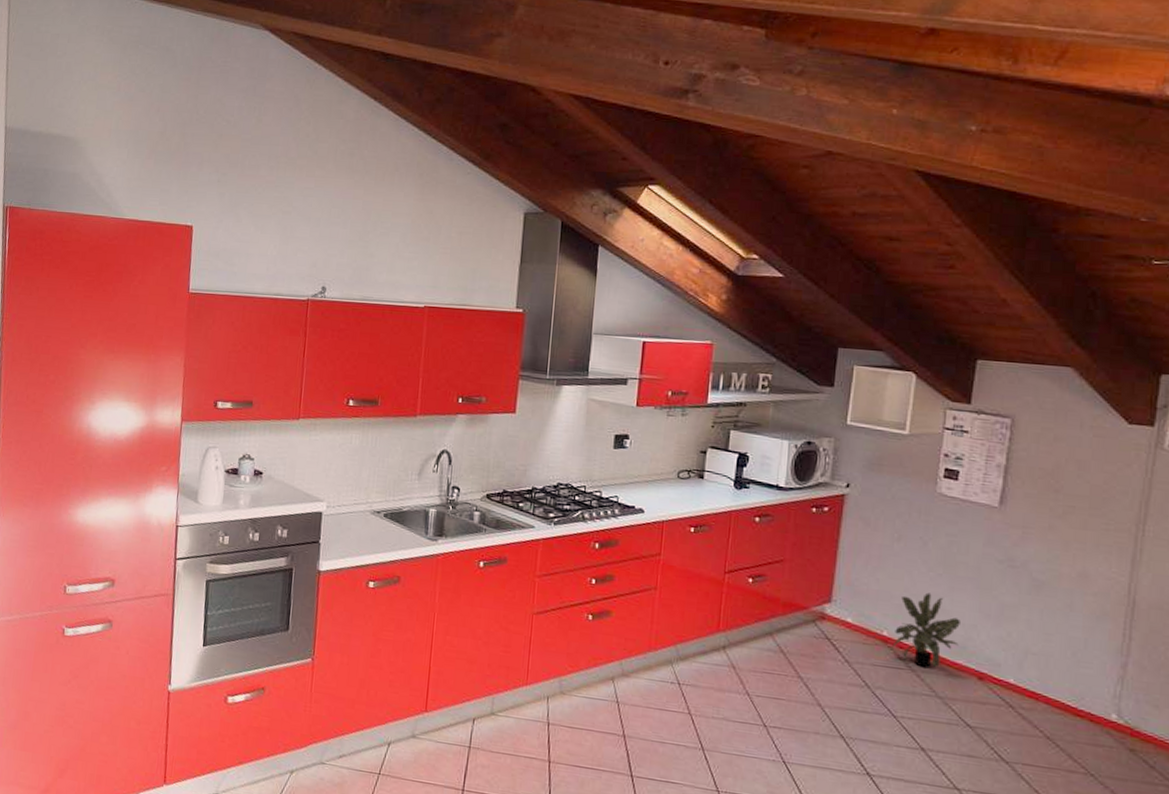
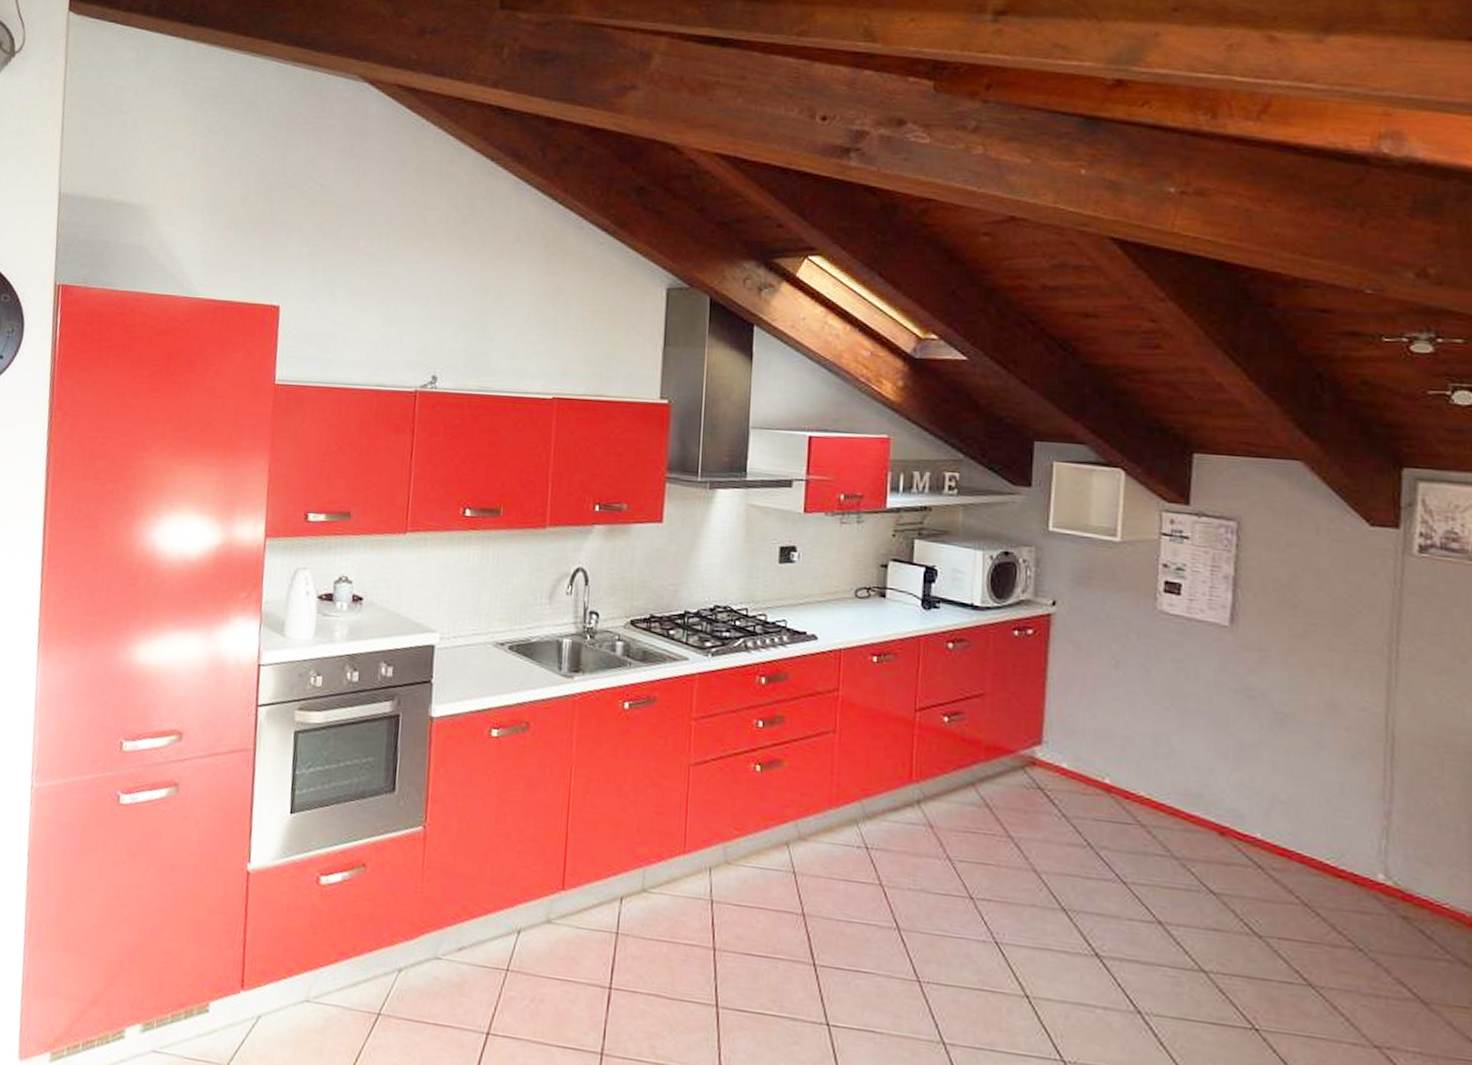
potted plant: present [890,592,960,669] -> none [1115,730,1194,823]

